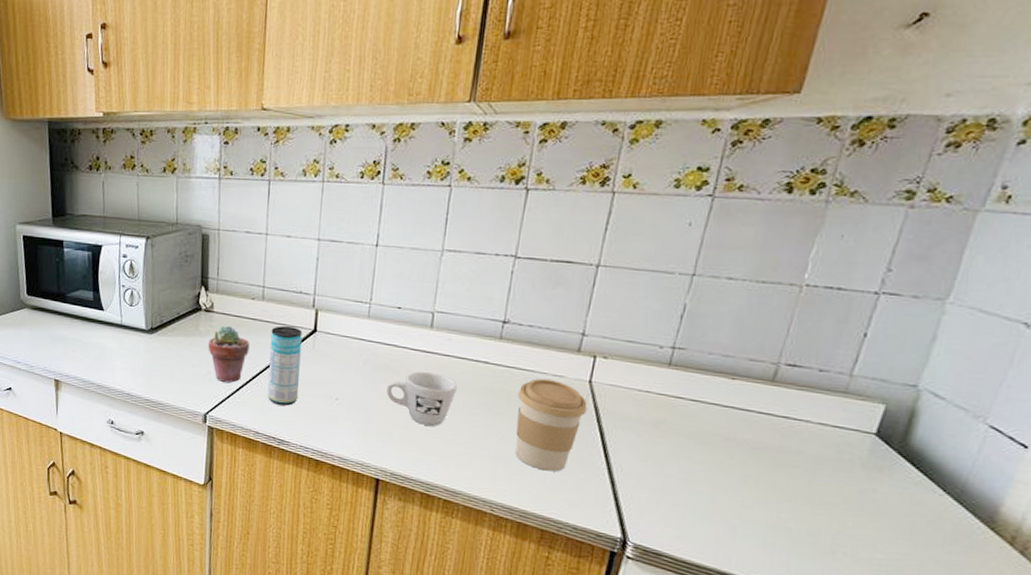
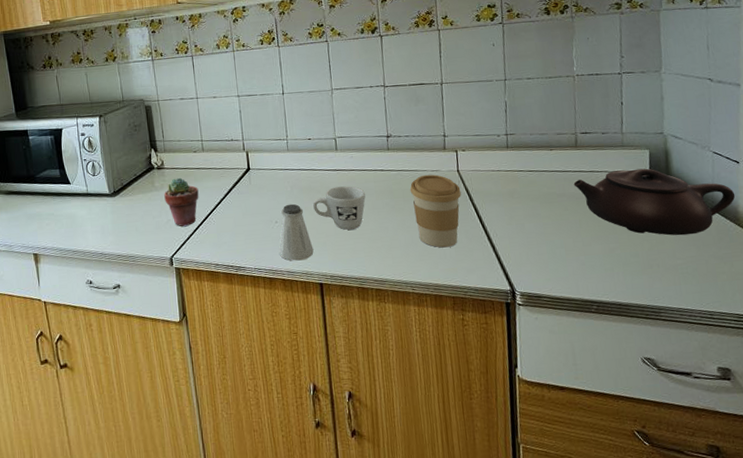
beverage can: present [267,326,303,406] -> none [214,169,246,237]
saltshaker: none [333,381,377,449] -> present [278,204,314,261]
teapot: none [752,422,1003,527] -> present [573,168,736,236]

